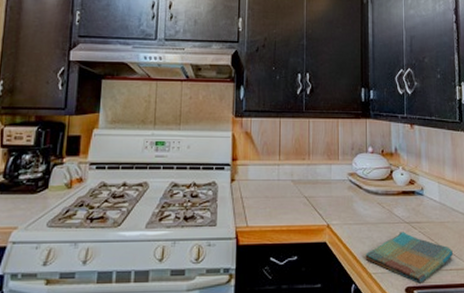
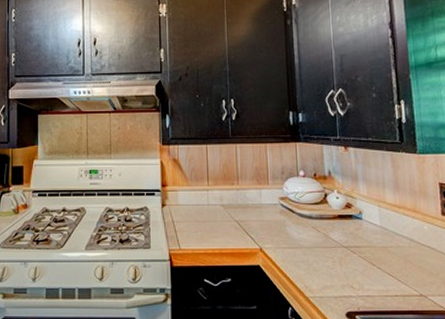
dish towel: present [365,232,453,284] -> none [301,256,398,309]

